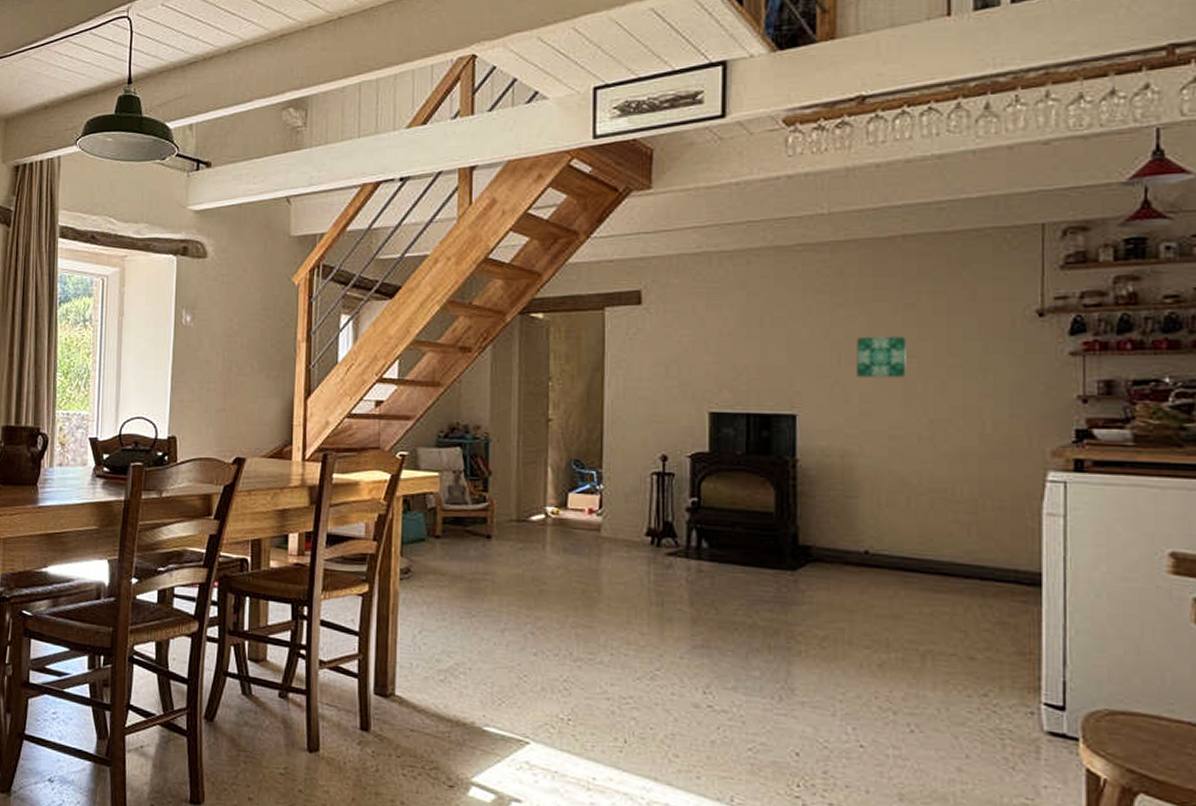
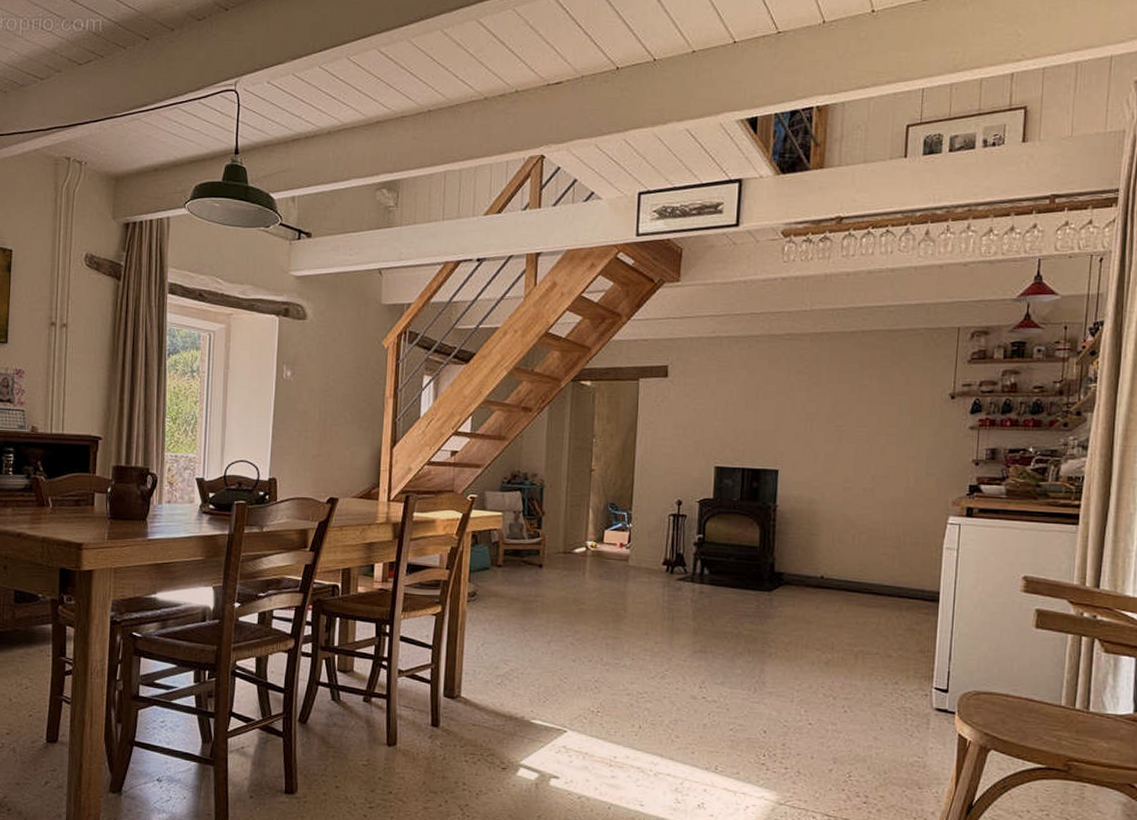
wall art: present [857,336,906,378] -> none [823,410,860,443]

